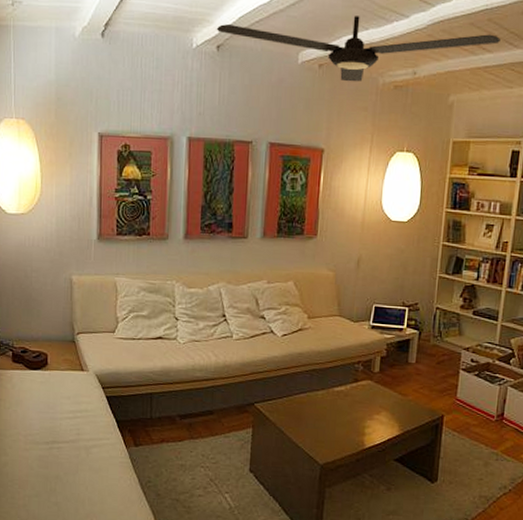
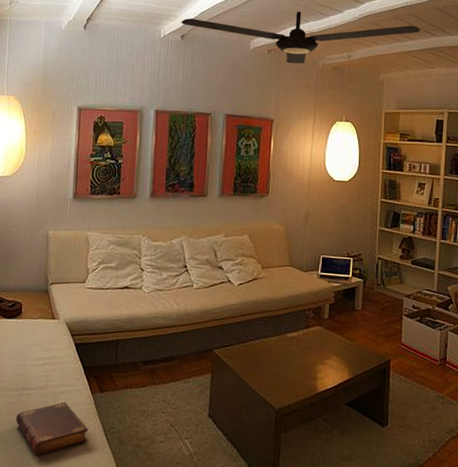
book: none [47,455,125,508] -> present [15,401,89,455]

